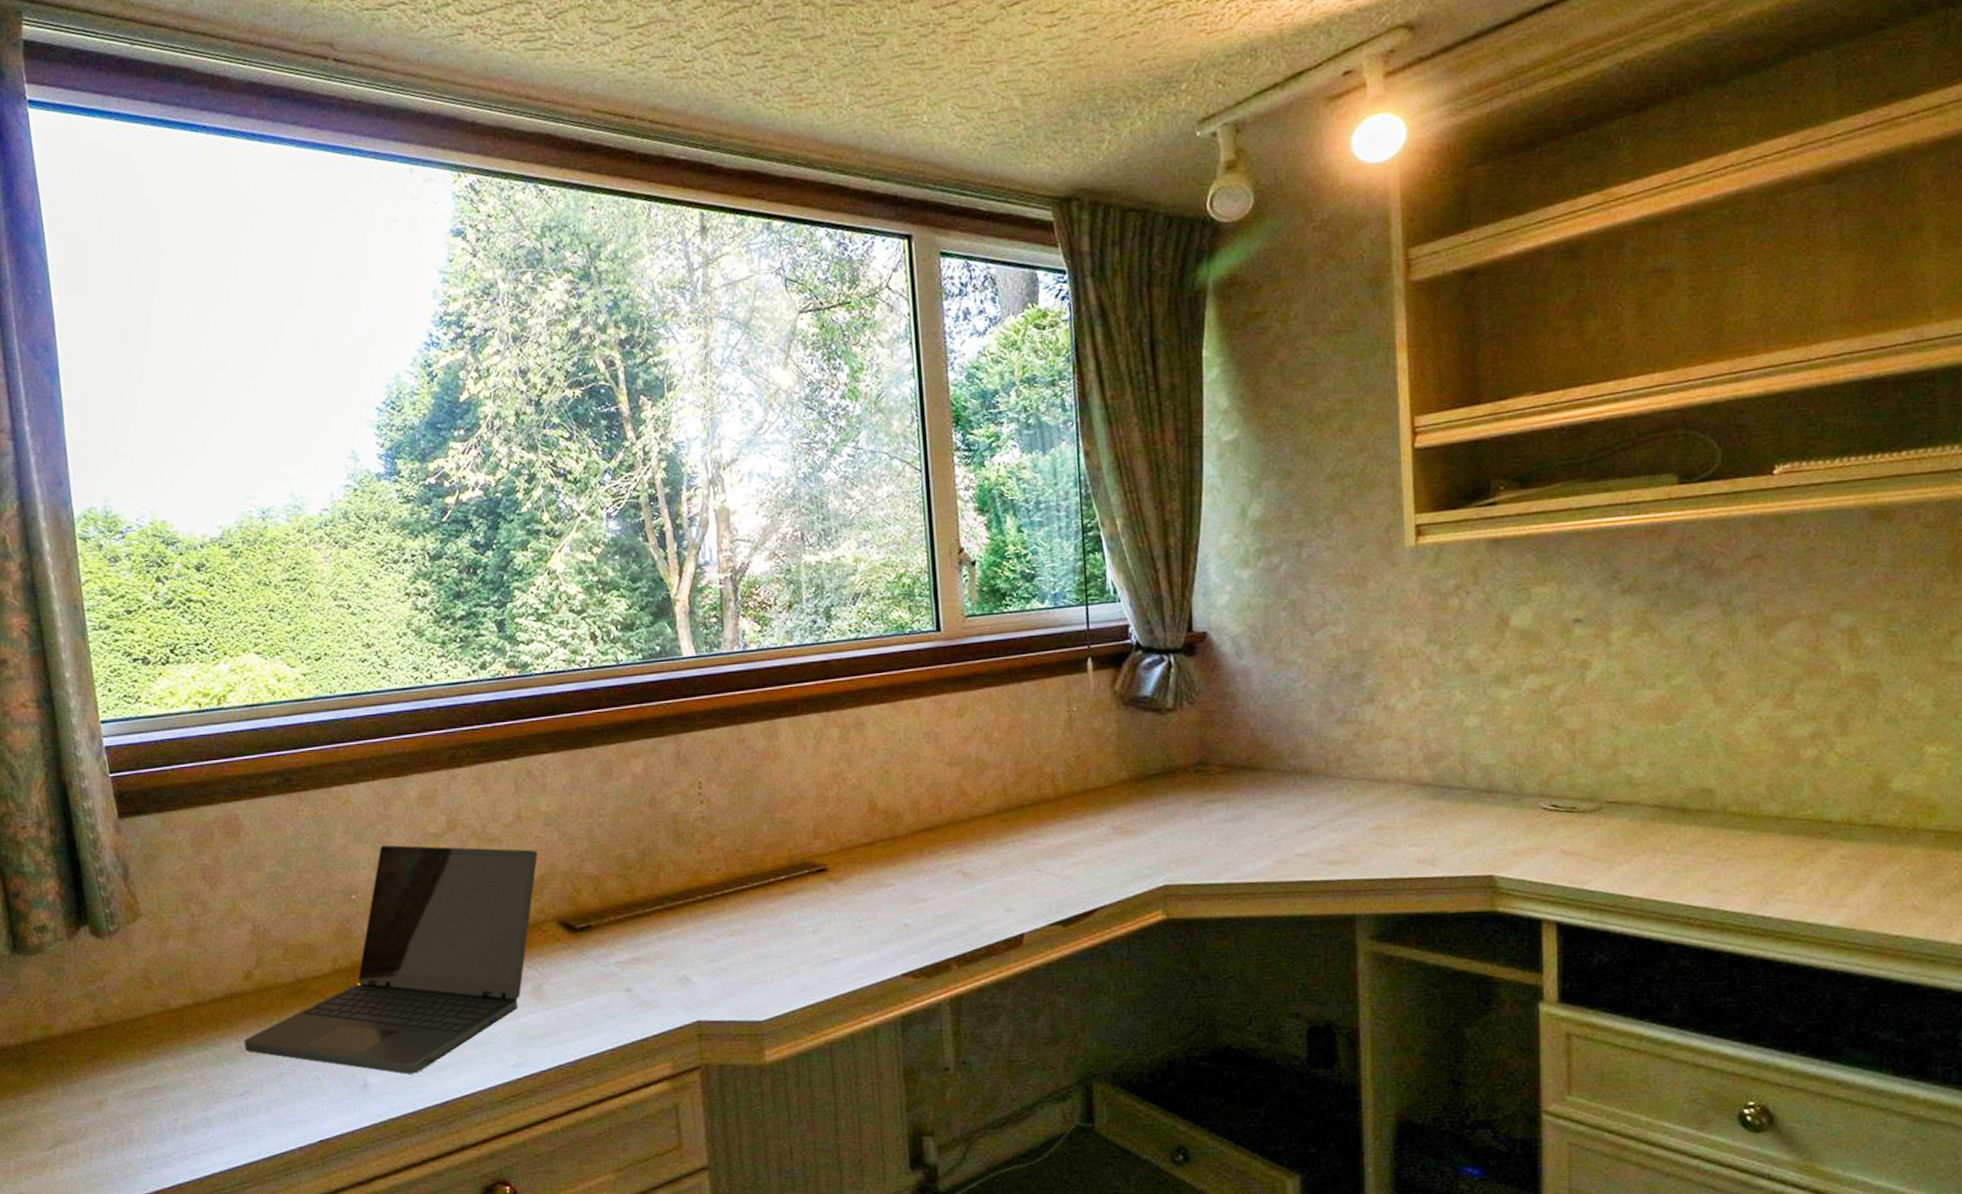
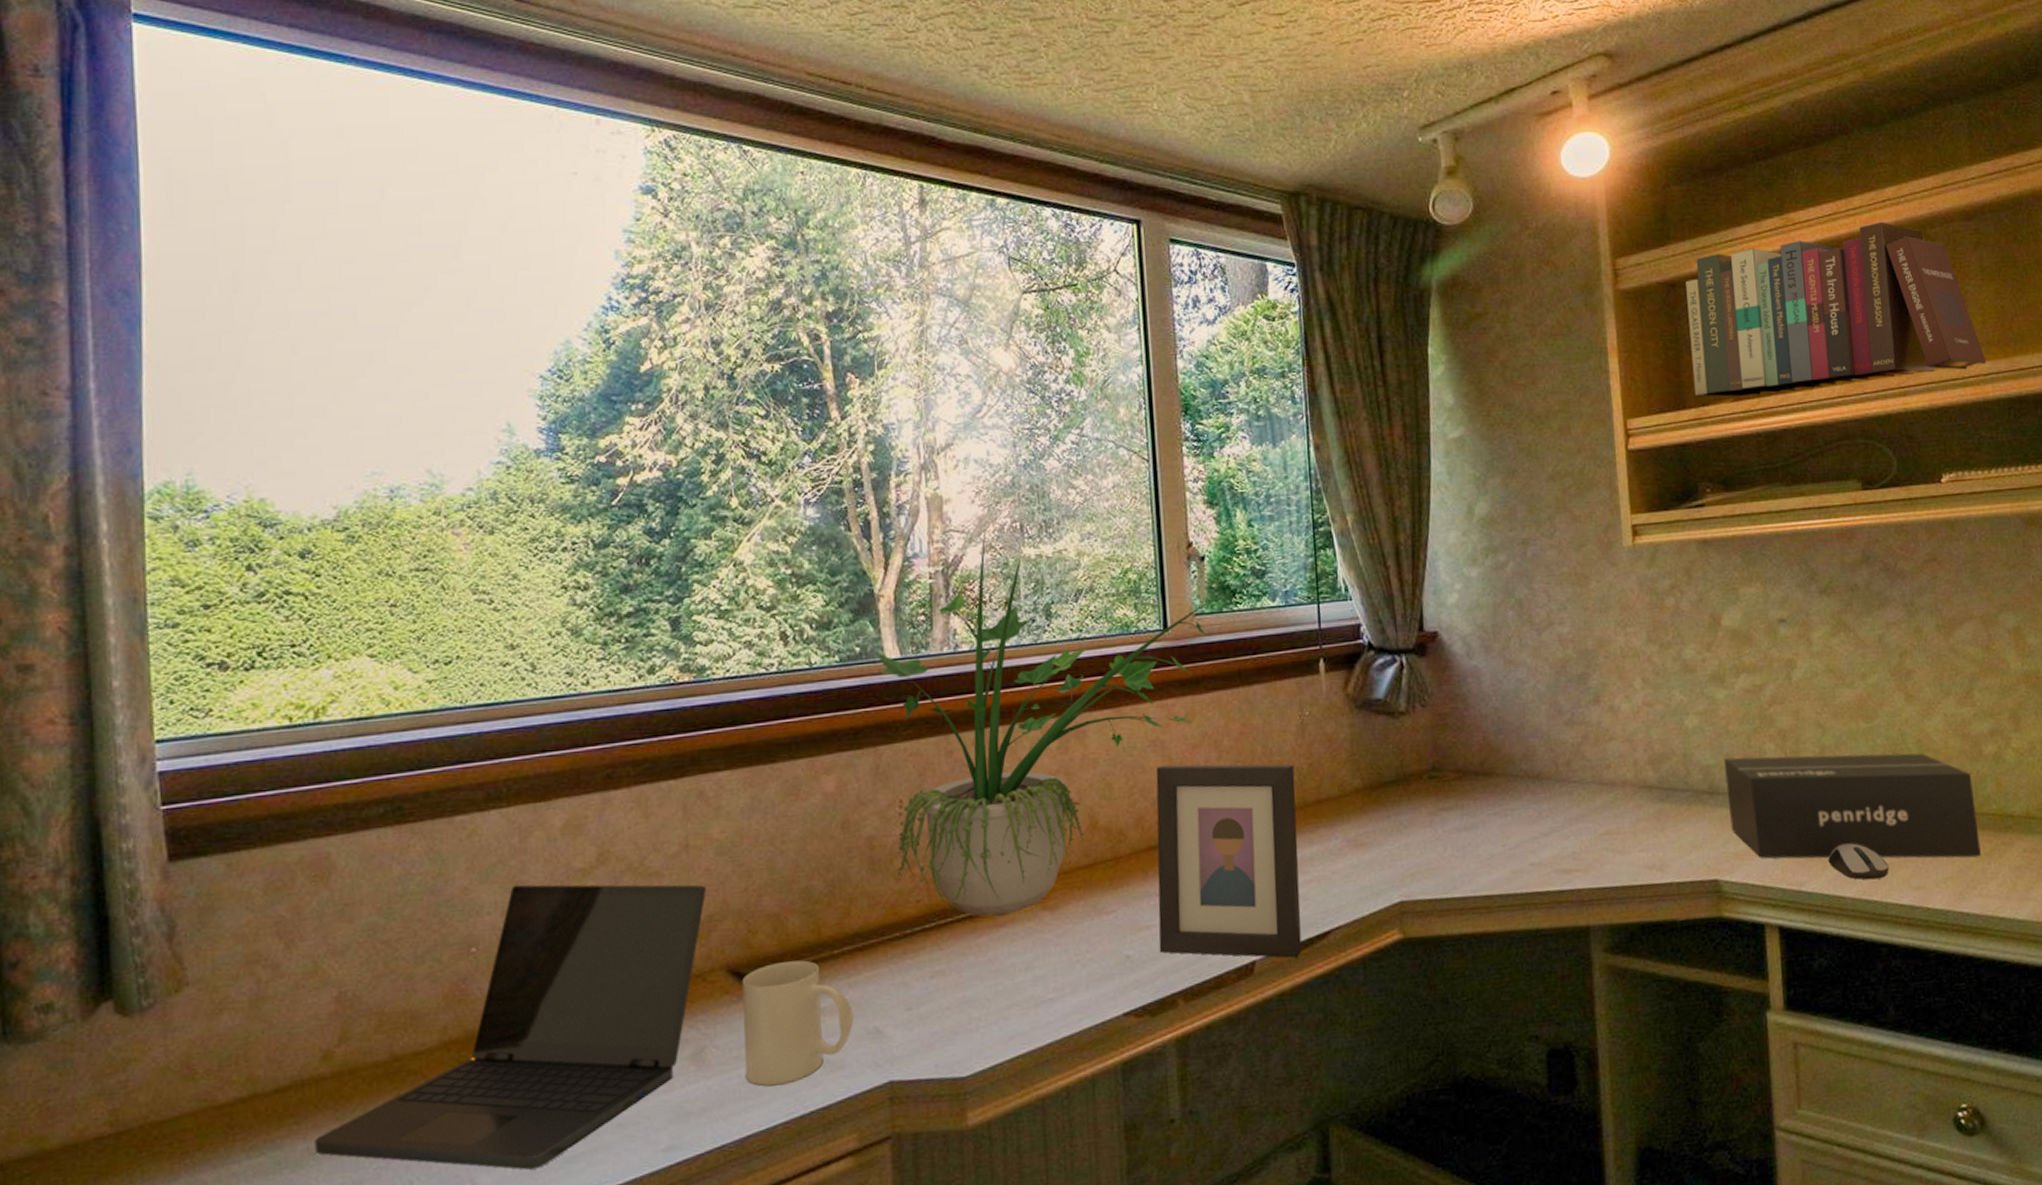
mug: none [570,916,665,1020] -> present [742,960,854,1087]
potted plant: none [674,532,989,886] -> present [876,523,1218,917]
picture frame: none [930,755,1068,933] -> present [1155,764,1302,958]
books: none [1487,190,1839,390] -> present [1686,221,1987,397]
box: none [1506,756,1790,862] -> present [1724,753,1981,858]
computer mouse: none [1615,844,1683,881] -> present [1828,843,1889,880]

